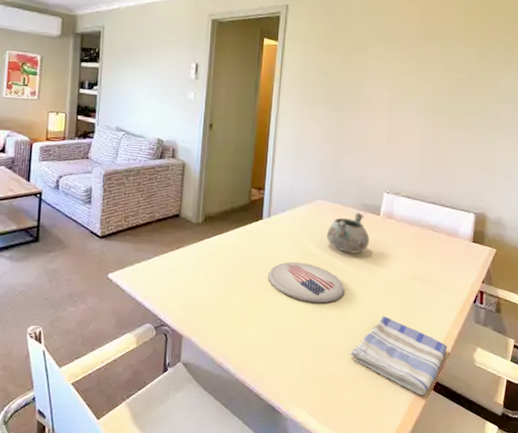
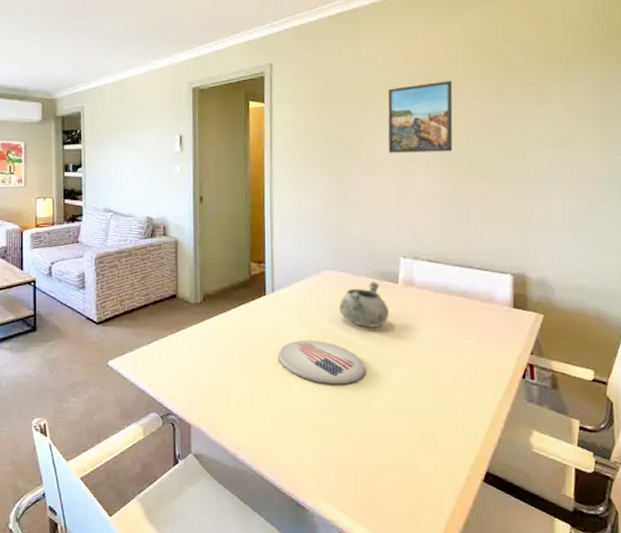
dish towel: present [350,315,447,395] -> none [380,396,496,488]
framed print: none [383,38,444,102] -> present [387,81,453,153]

